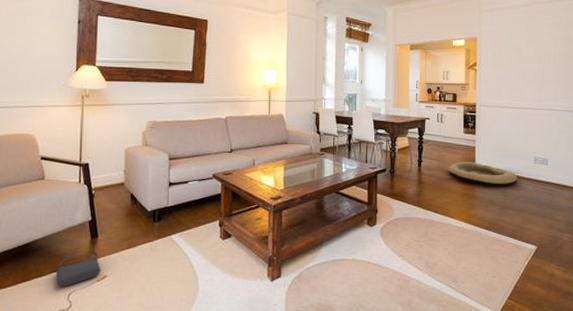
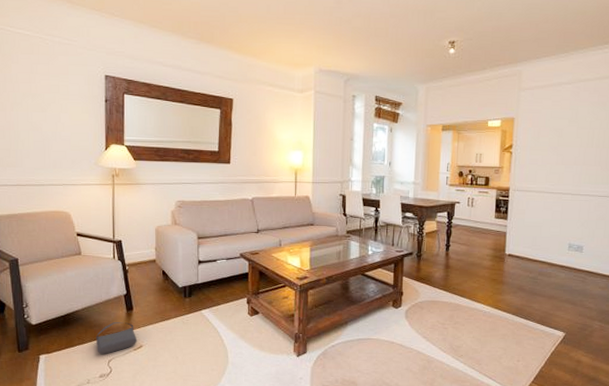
dog bed: present [448,161,517,187] -> none [476,246,549,273]

